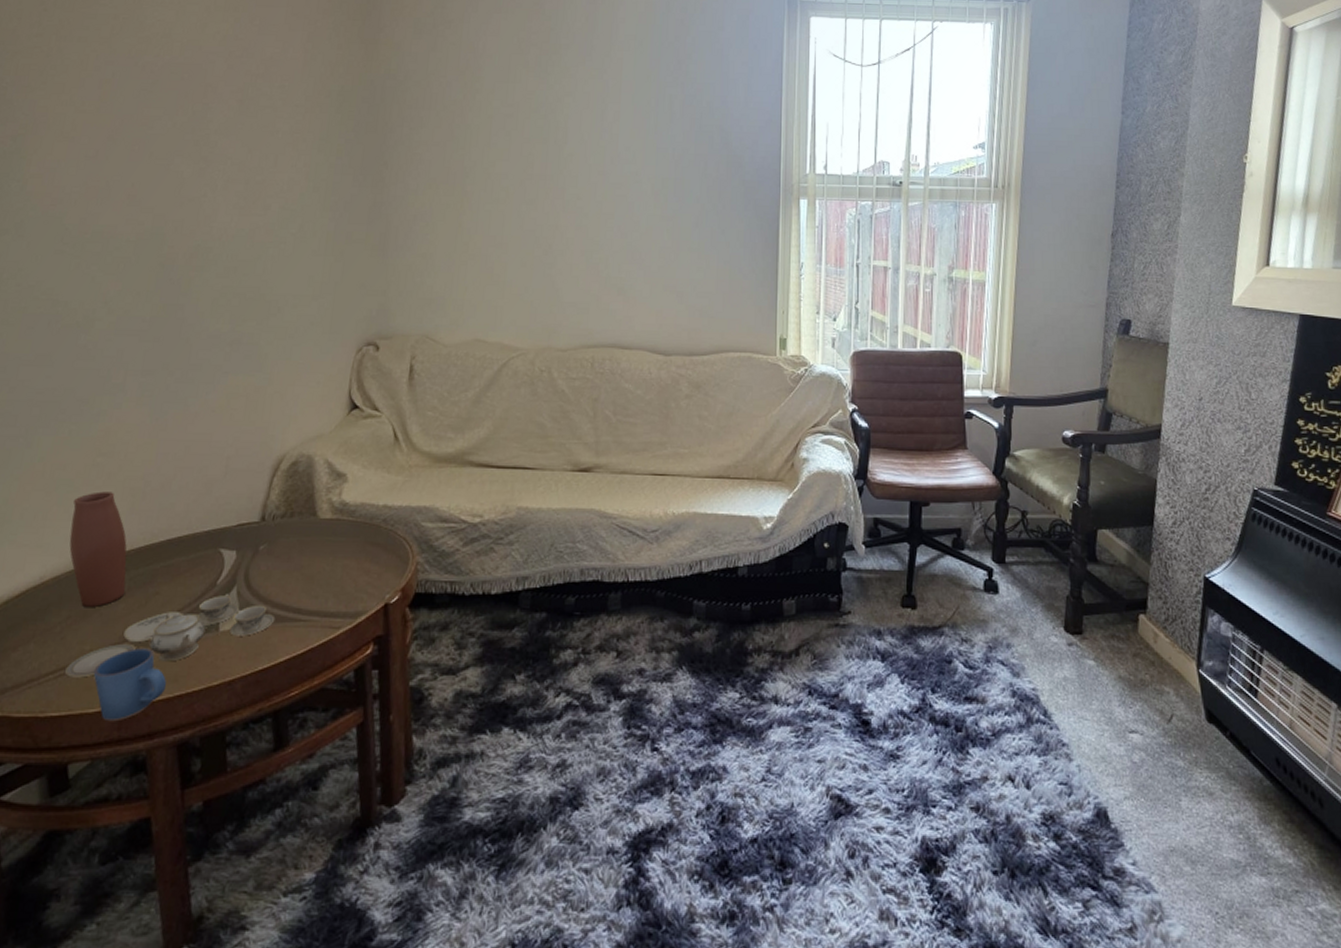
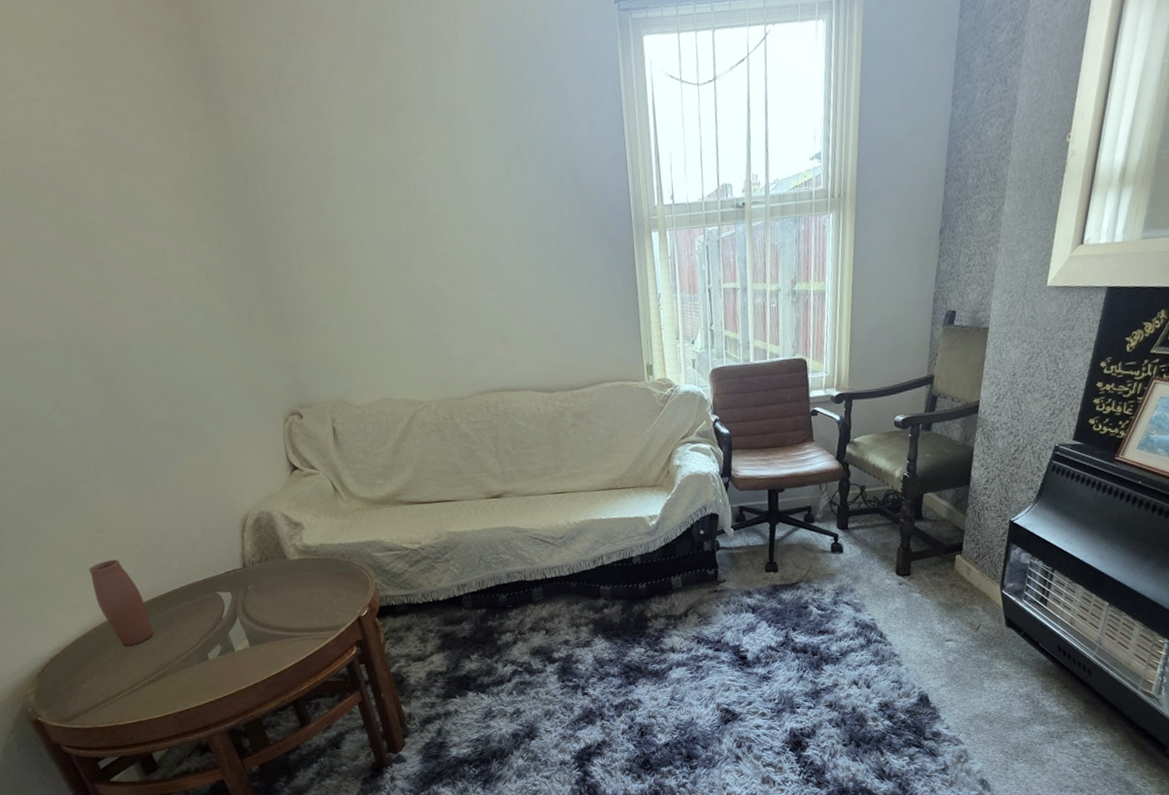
tea set: present [65,593,276,678] -> none [127,623,276,696]
mug: present [93,648,167,722] -> none [148,669,208,722]

